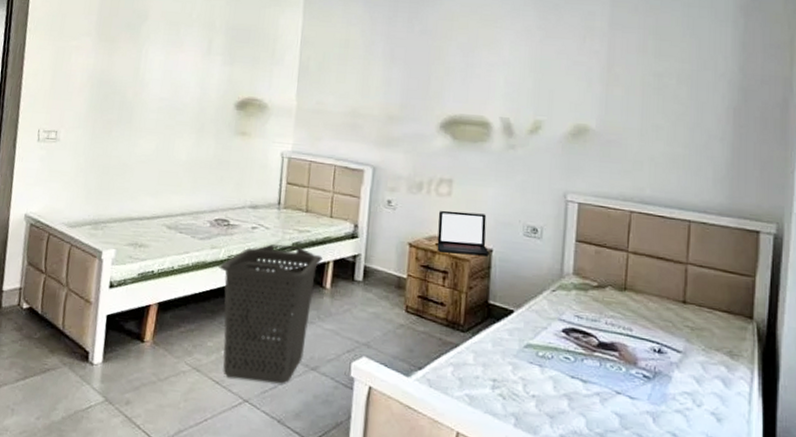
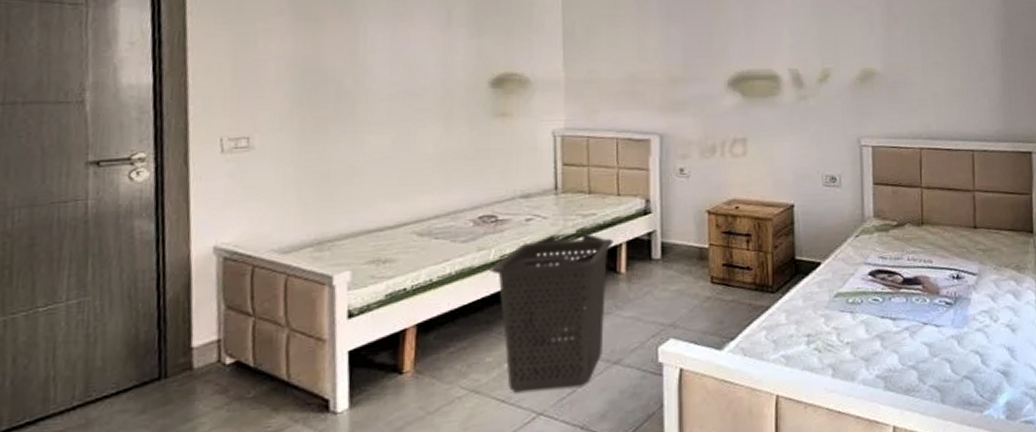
laptop: present [437,210,489,256] -> none [735,169,791,215]

